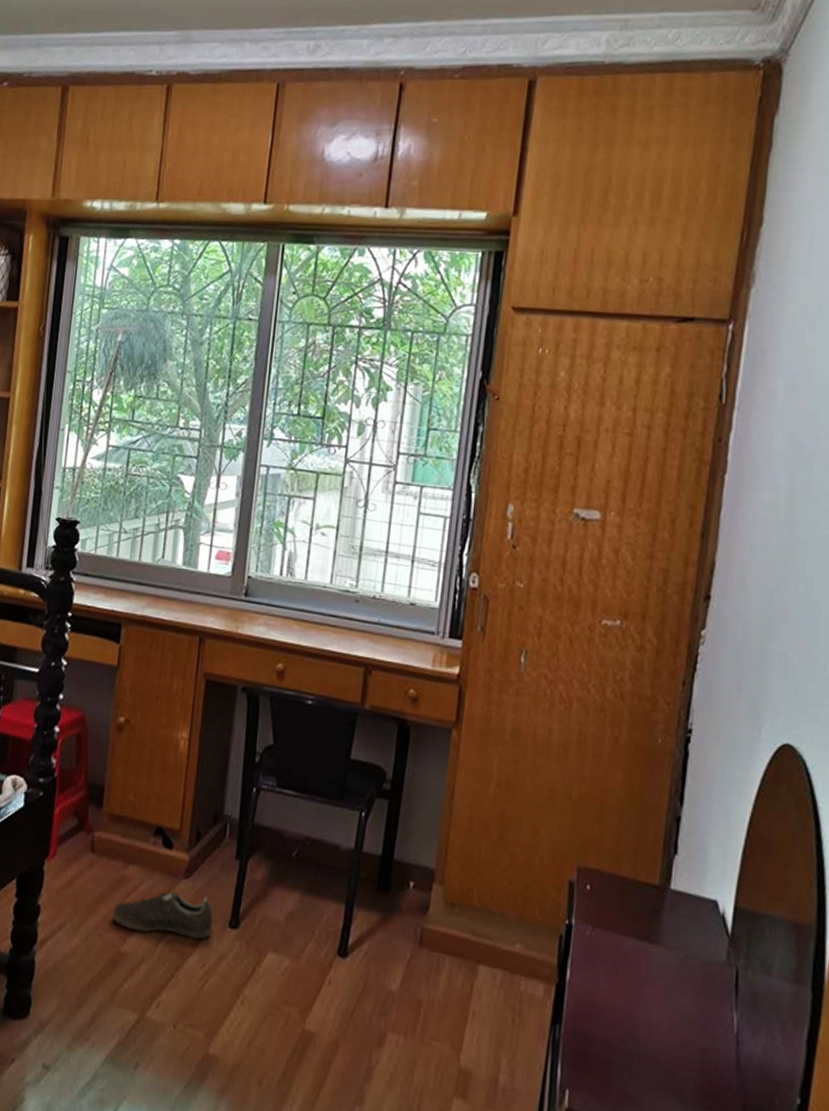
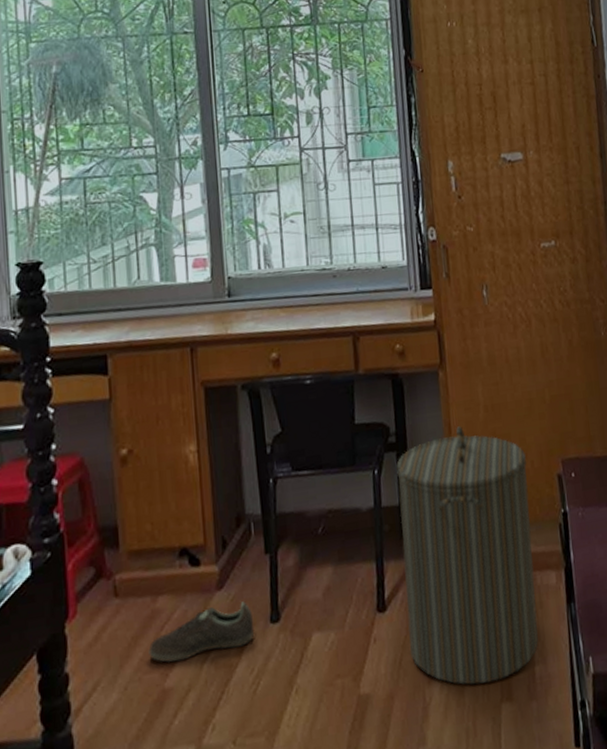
laundry hamper: none [363,794,536,1074] -> present [396,426,538,685]

